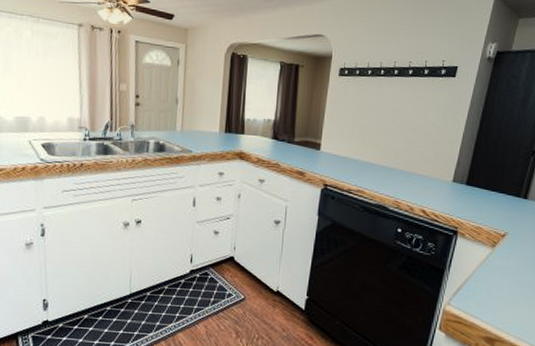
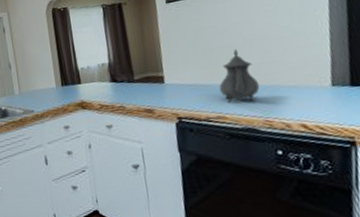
teapot: none [365,133,398,183] -> present [219,49,260,103]

